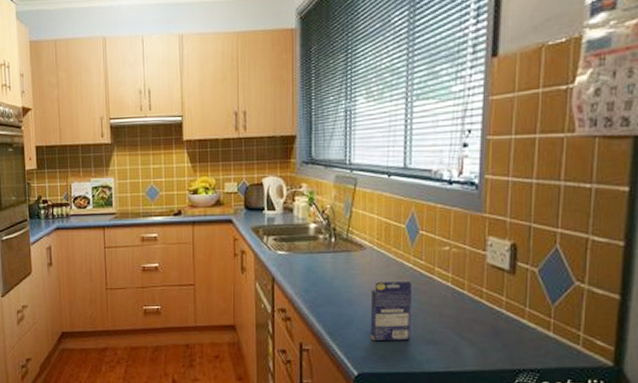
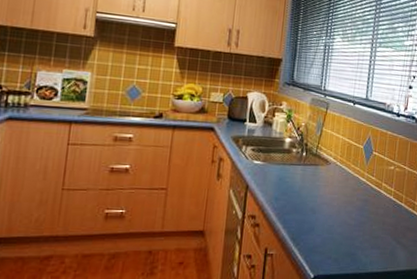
small box: present [370,280,411,342] -> none [327,192,364,246]

